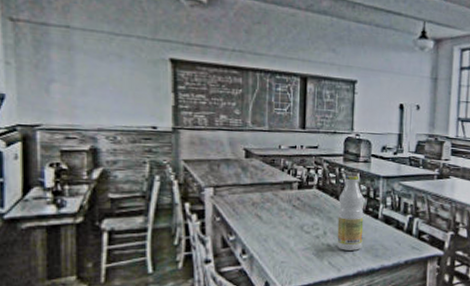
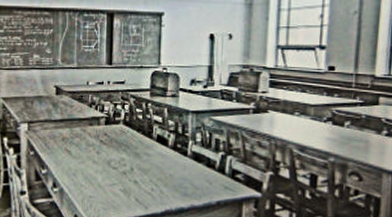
bottle: present [337,174,364,250] -> none [144,109,172,188]

